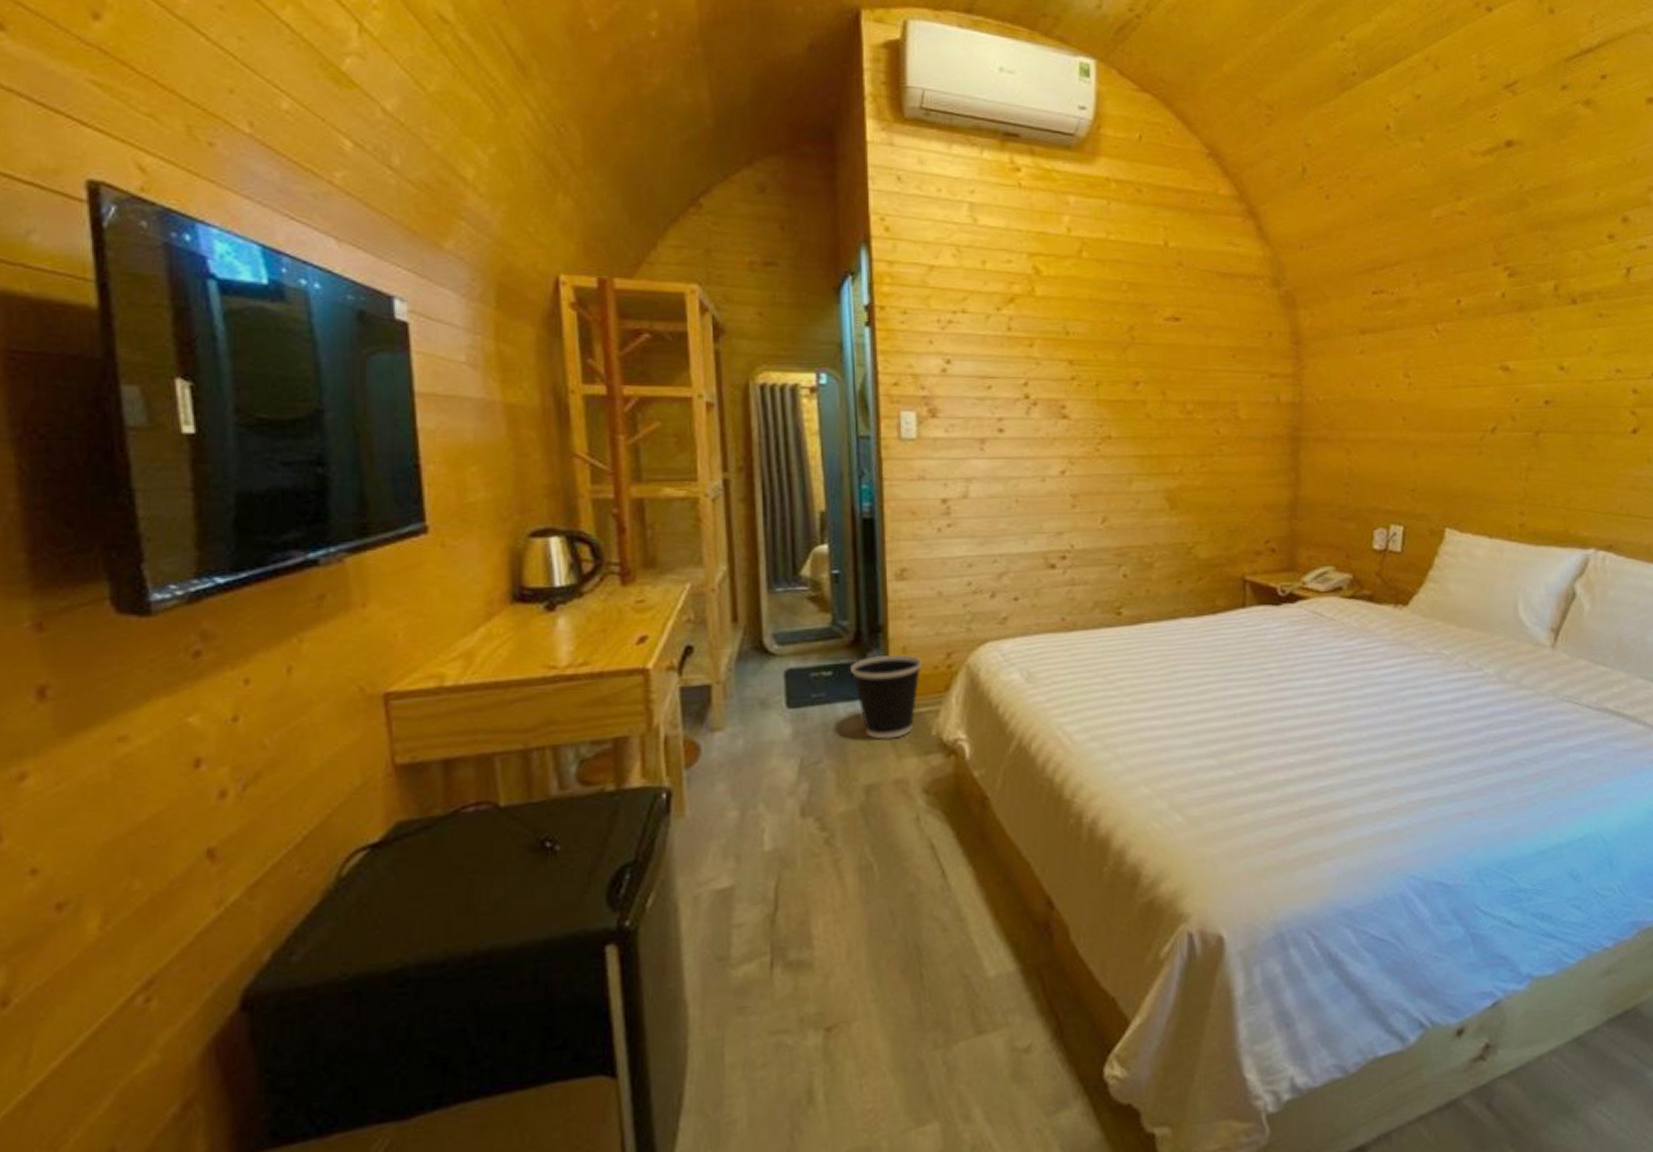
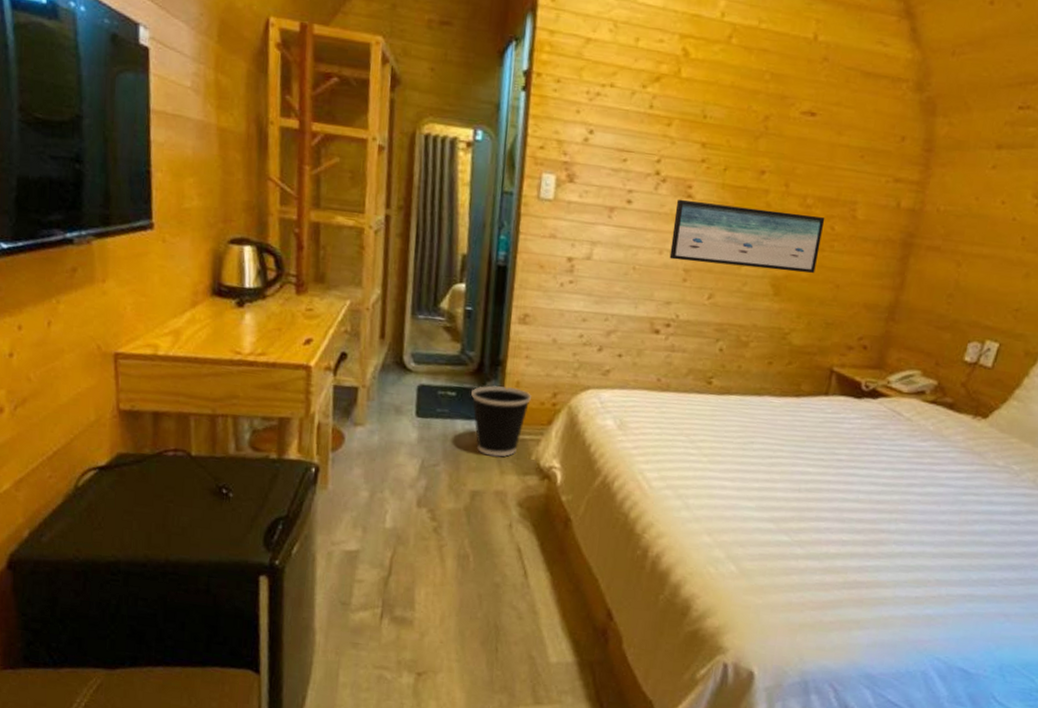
wall art: none [1051,421,1209,486] -> present [669,199,825,273]

